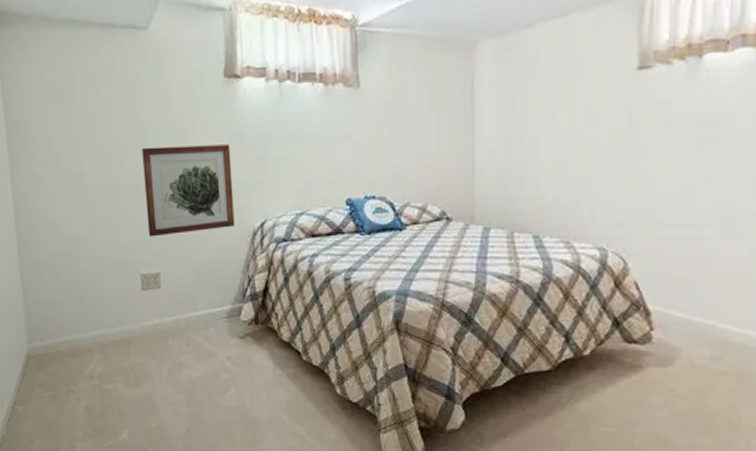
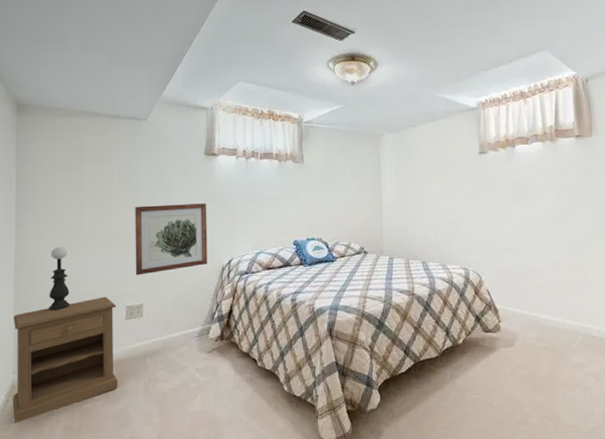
nightstand: none [20,261,139,398] -> present [13,296,118,423]
table lamp: none [51,197,78,274] -> present [49,247,70,310]

